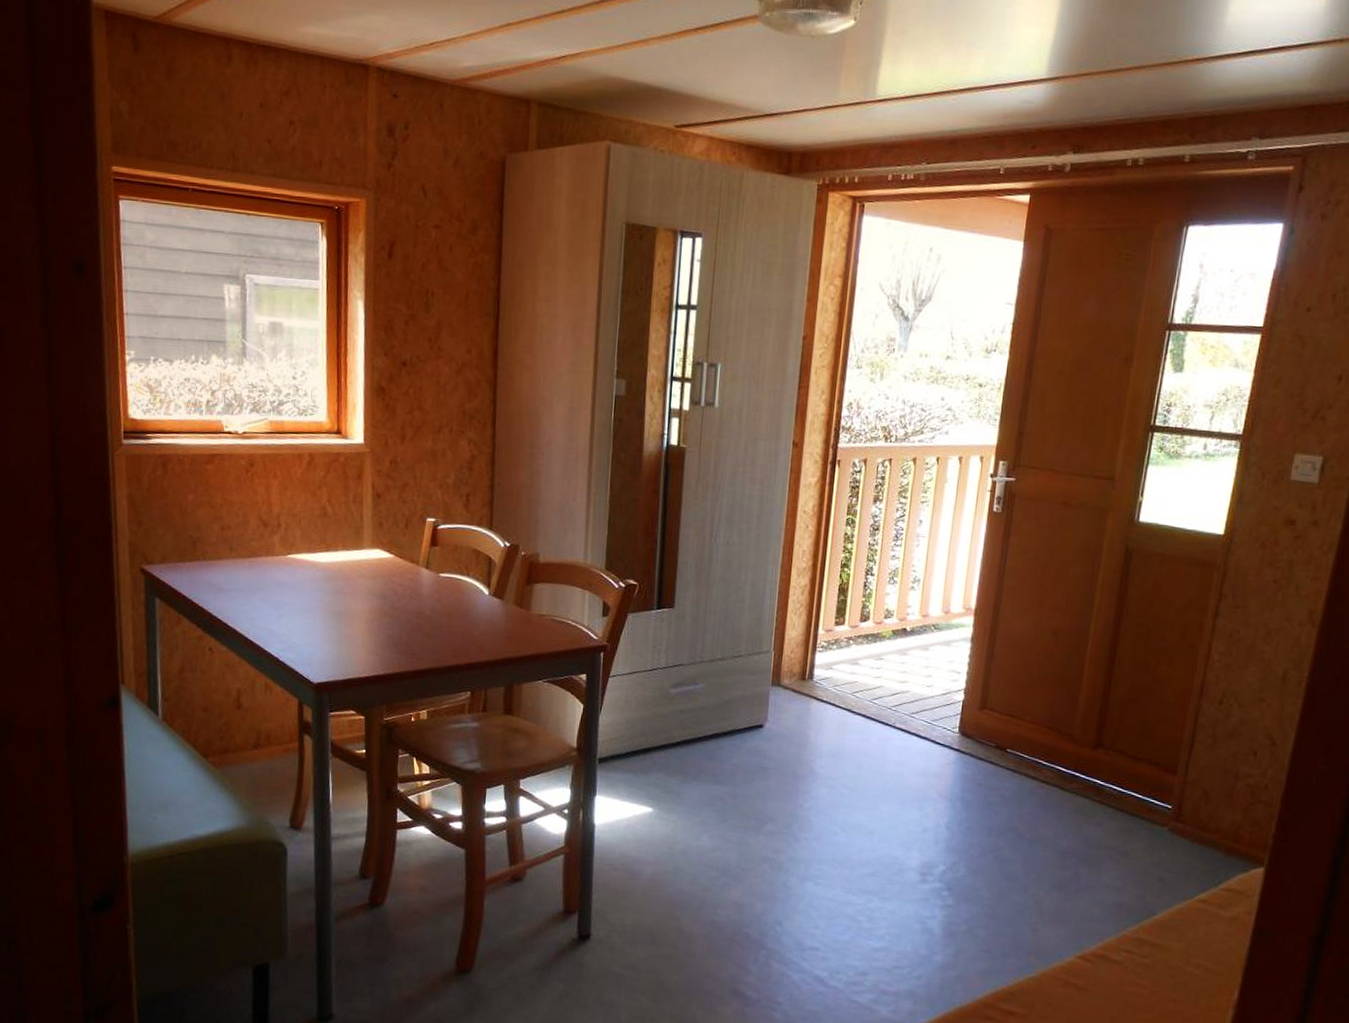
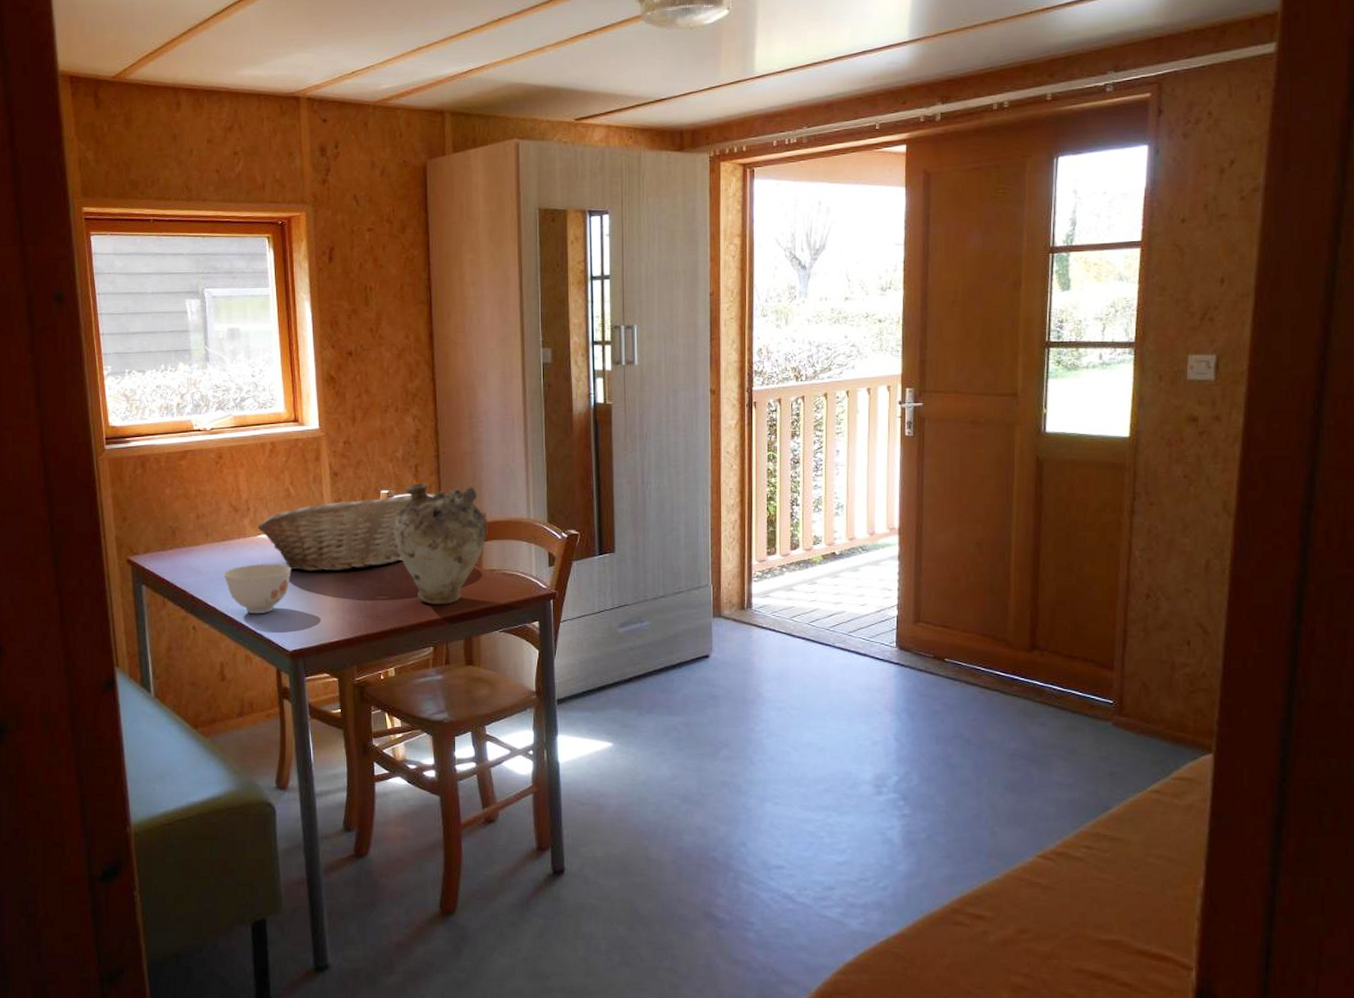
bowl: none [247,586,323,641] -> present [224,564,292,614]
fruit basket: none [288,523,460,602] -> present [257,495,412,572]
vase: none [437,514,541,648] -> present [394,483,488,604]

